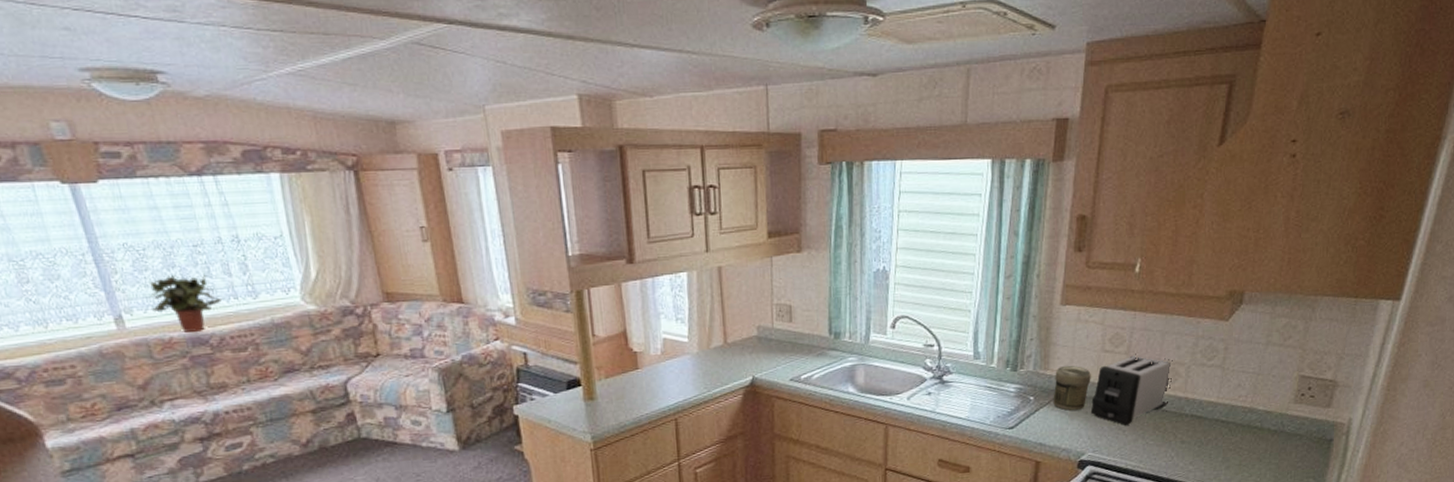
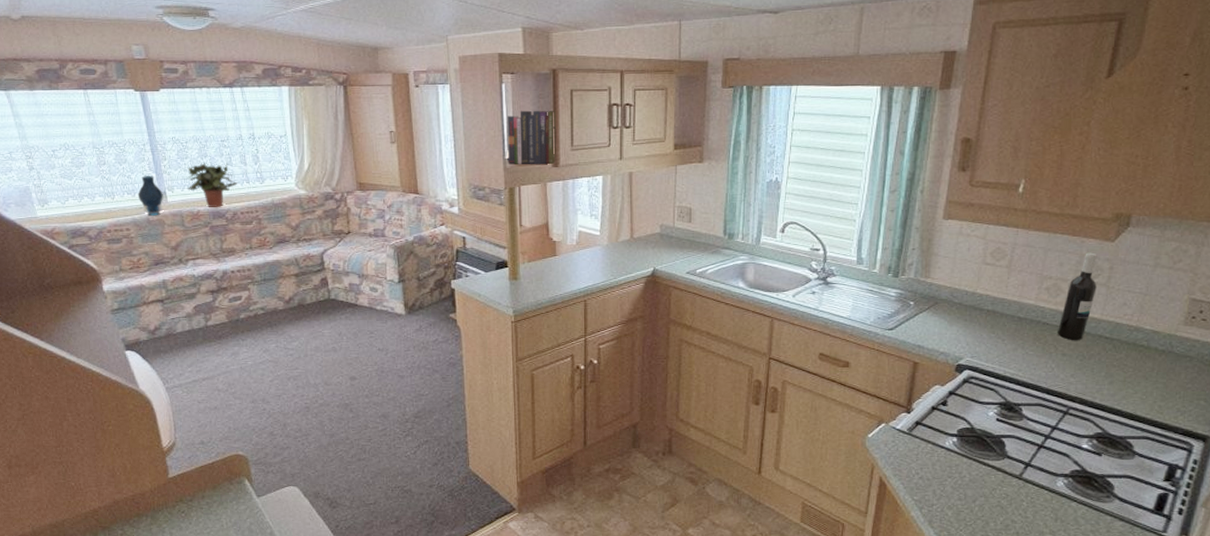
vase: none [81,295,120,348] -> present [137,176,163,216]
books: none [567,196,630,263] -> present [507,110,556,165]
jar: present [1053,365,1091,411] -> none [933,275,971,317]
toaster: present [1090,354,1173,425] -> none [970,268,1055,334]
wine bottle: none [1176,333,1213,426] -> present [1058,252,1097,340]

